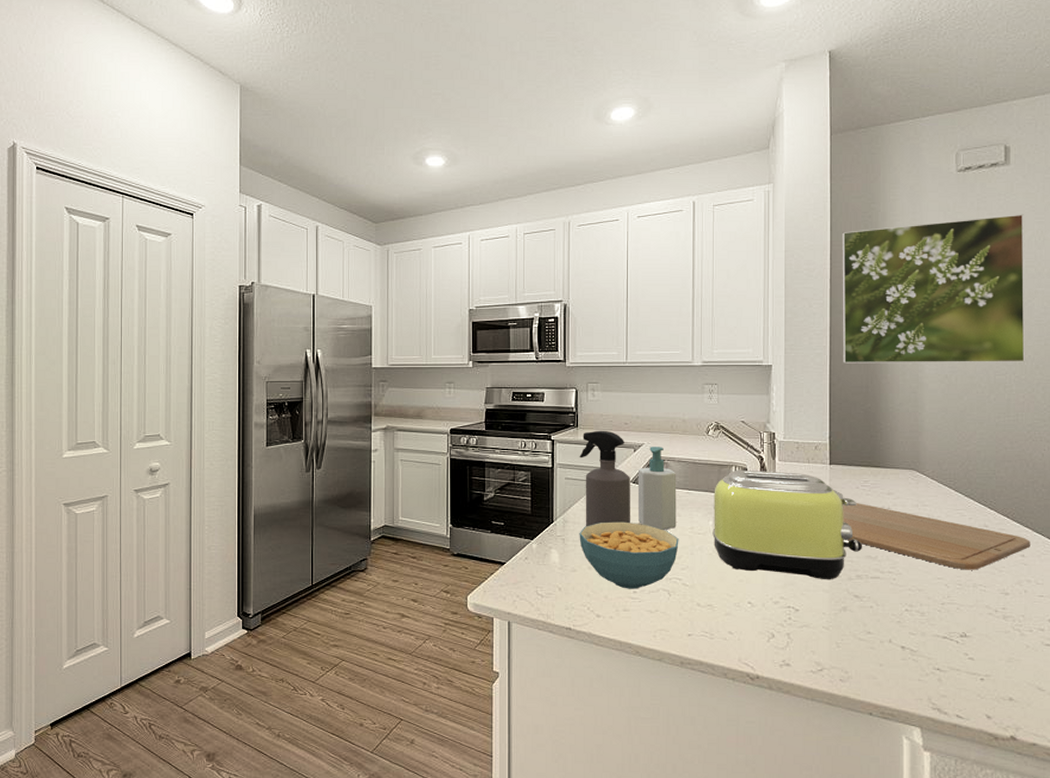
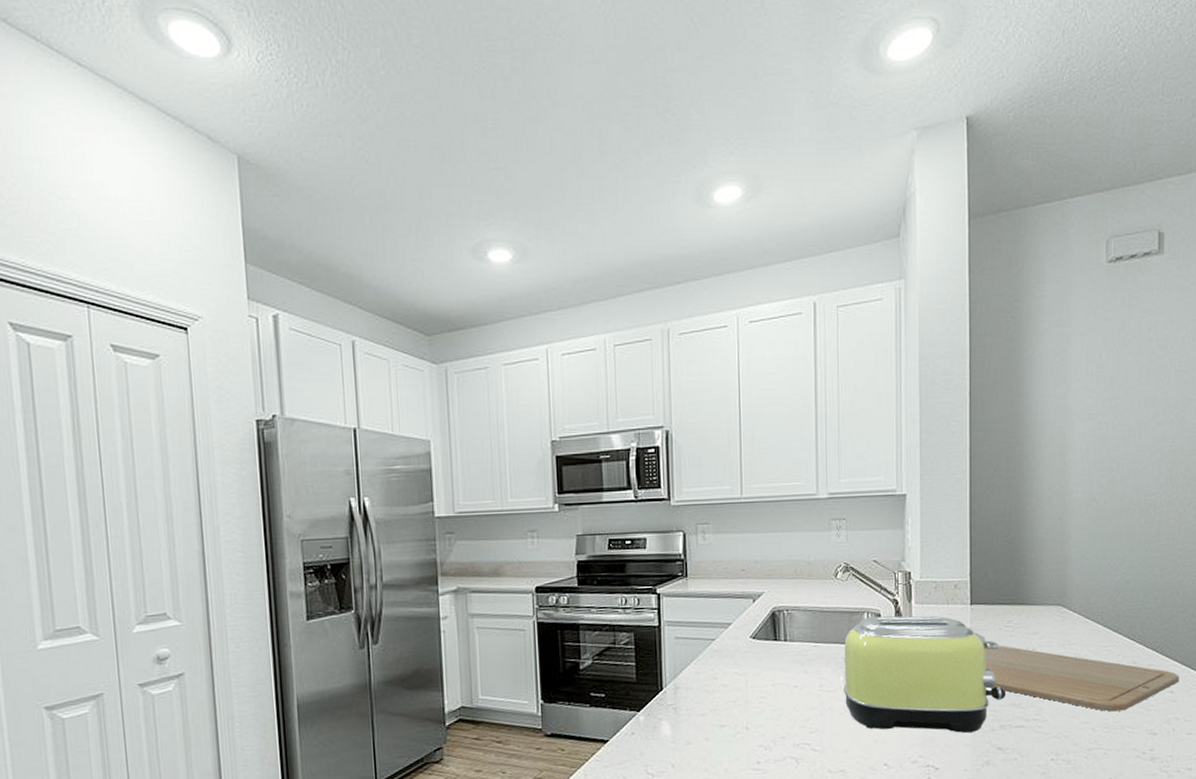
spray bottle: present [579,430,630,527] -> none [690,579,751,693]
cereal bowl: present [579,521,679,589] -> none [693,683,807,760]
soap bottle: present [637,447,677,530] -> none [757,595,804,690]
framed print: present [842,214,1025,364] -> none [983,311,1178,489]

